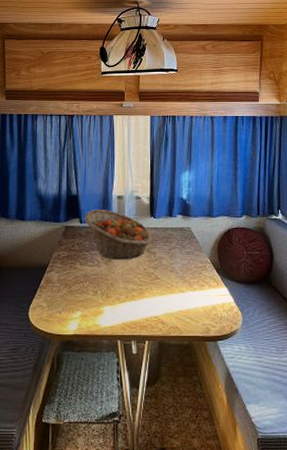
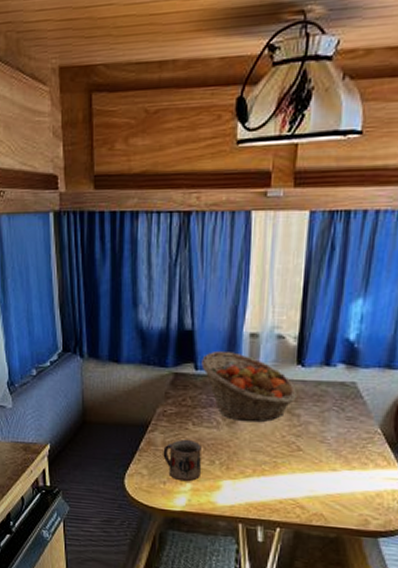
mug: none [58,277,88,310] -> present [163,440,202,482]

